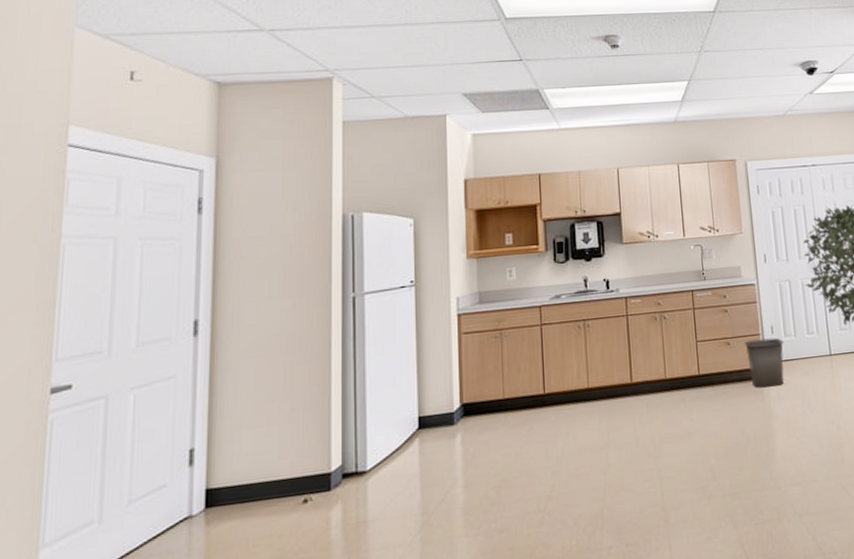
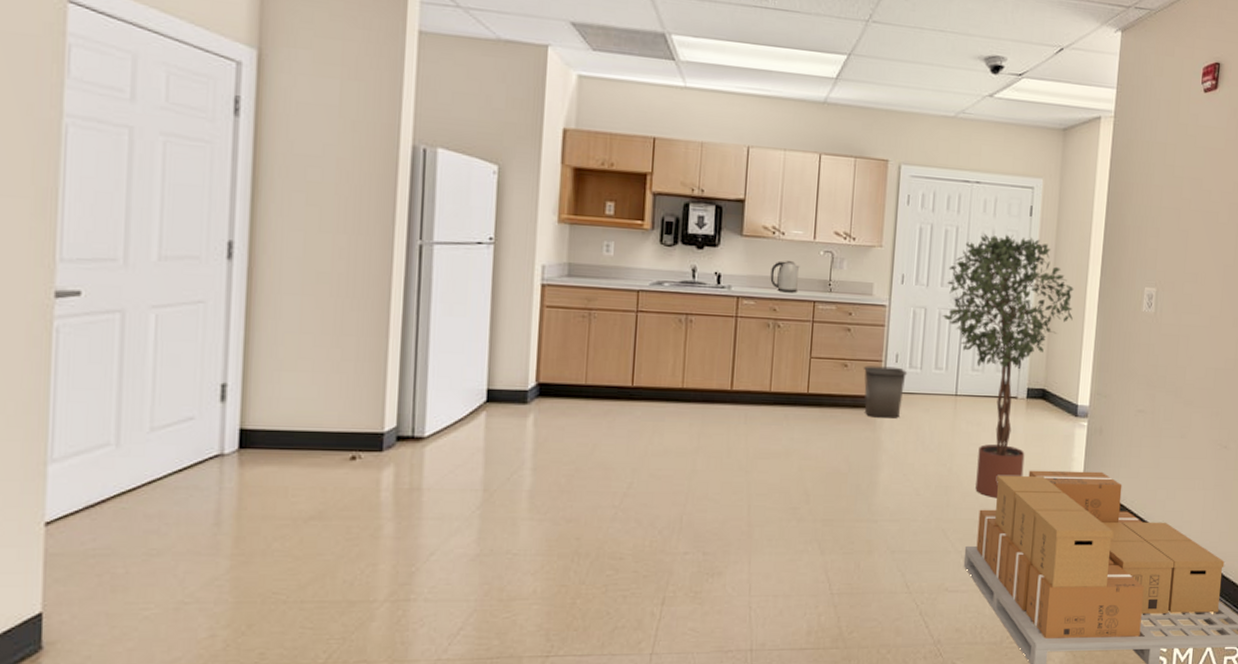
kettle: none [651,259,676,288] -> present [770,260,800,293]

